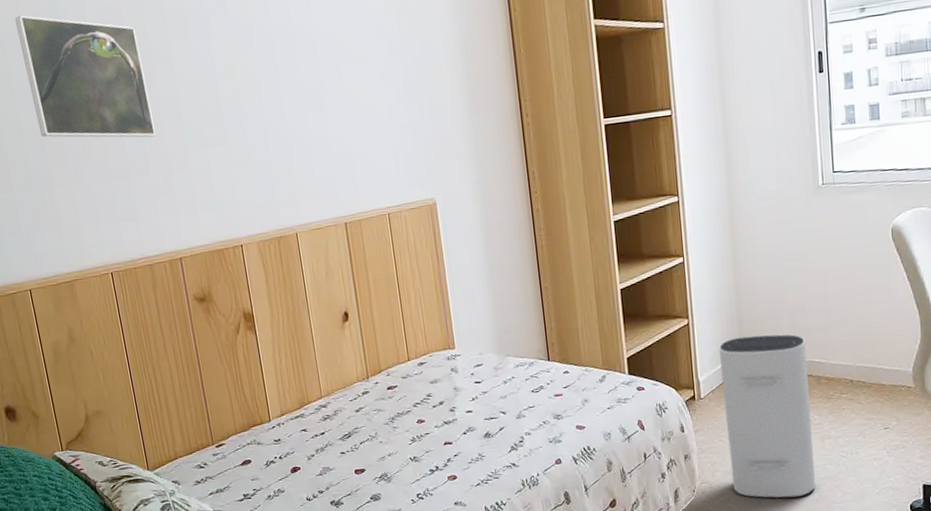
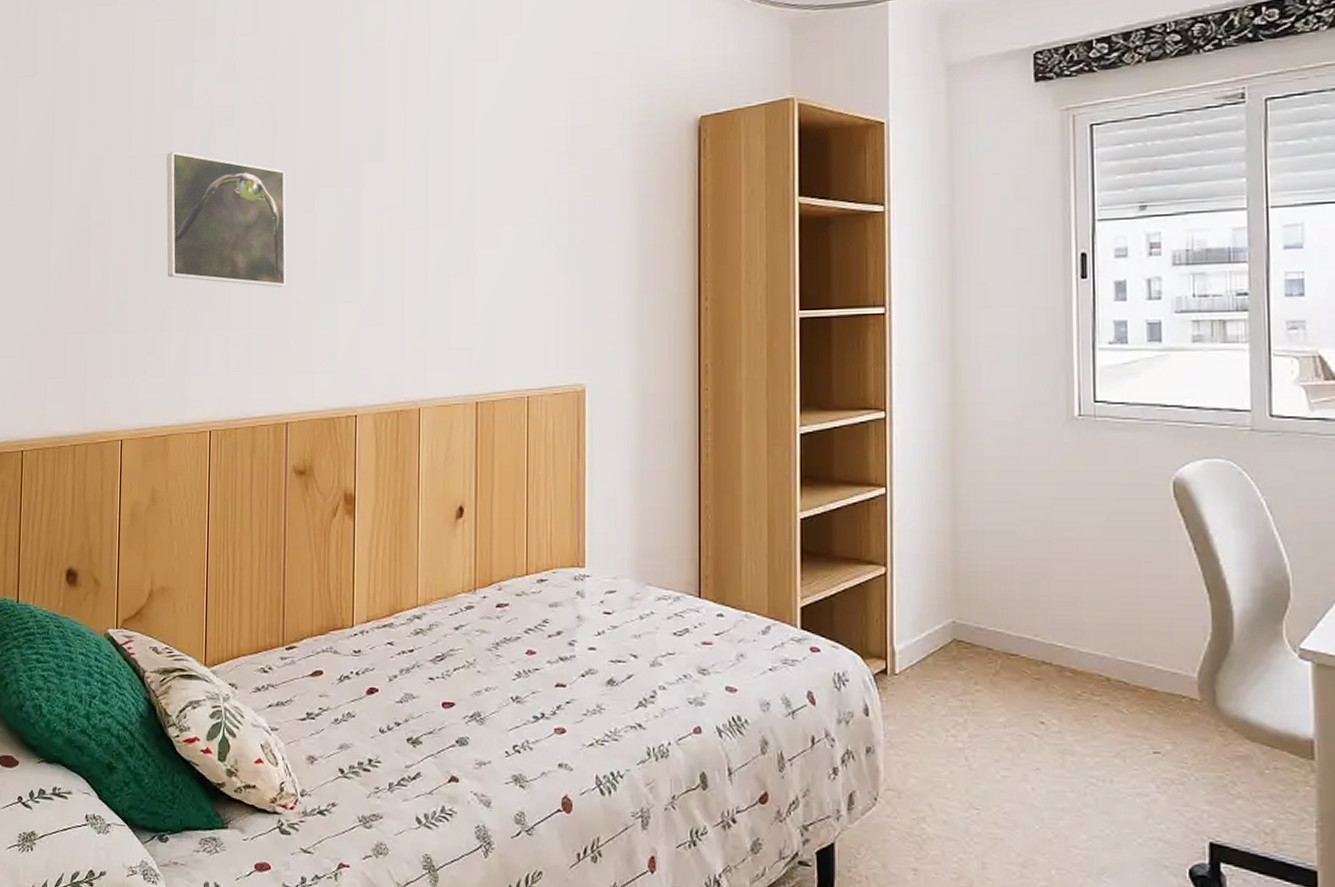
air purifier: present [718,334,816,498] -> none [923,599,1050,831]

